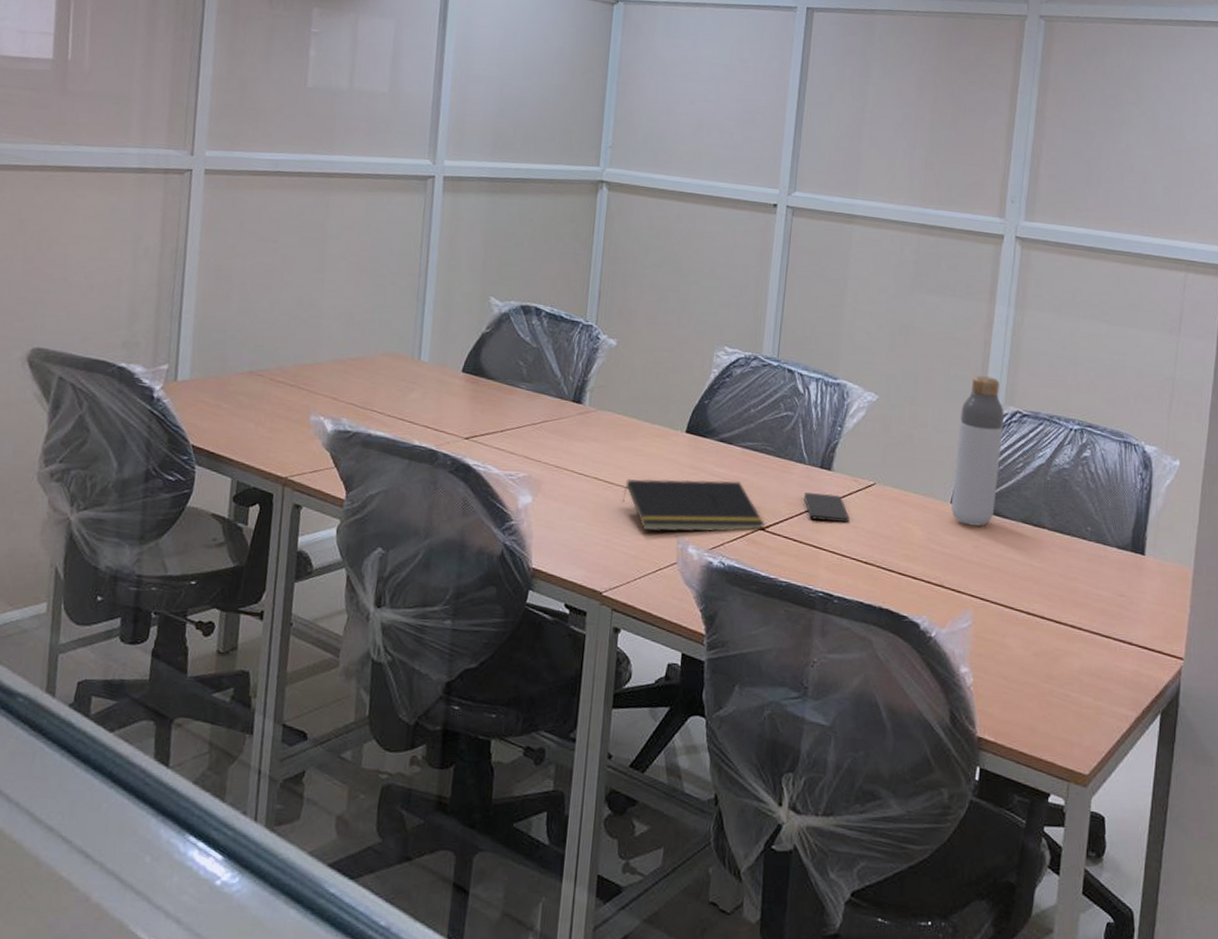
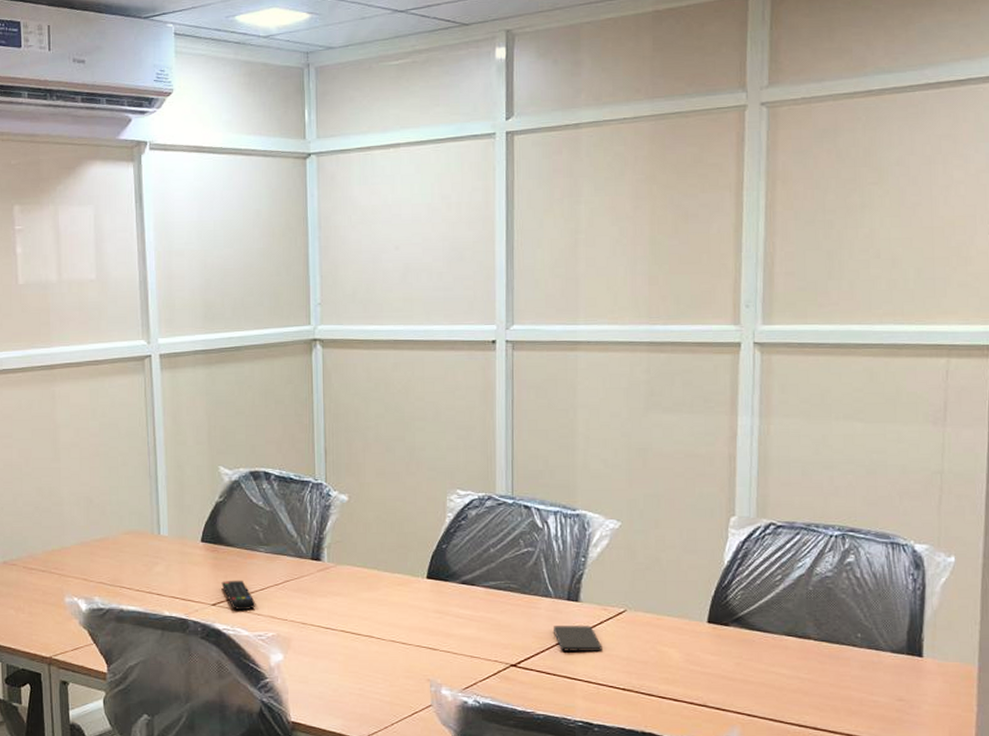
remote control: none [477,414,511,448] -> present [221,580,256,611]
notepad: present [622,478,765,532] -> none [371,621,516,677]
bottle: present [951,376,1005,527] -> none [708,491,758,643]

